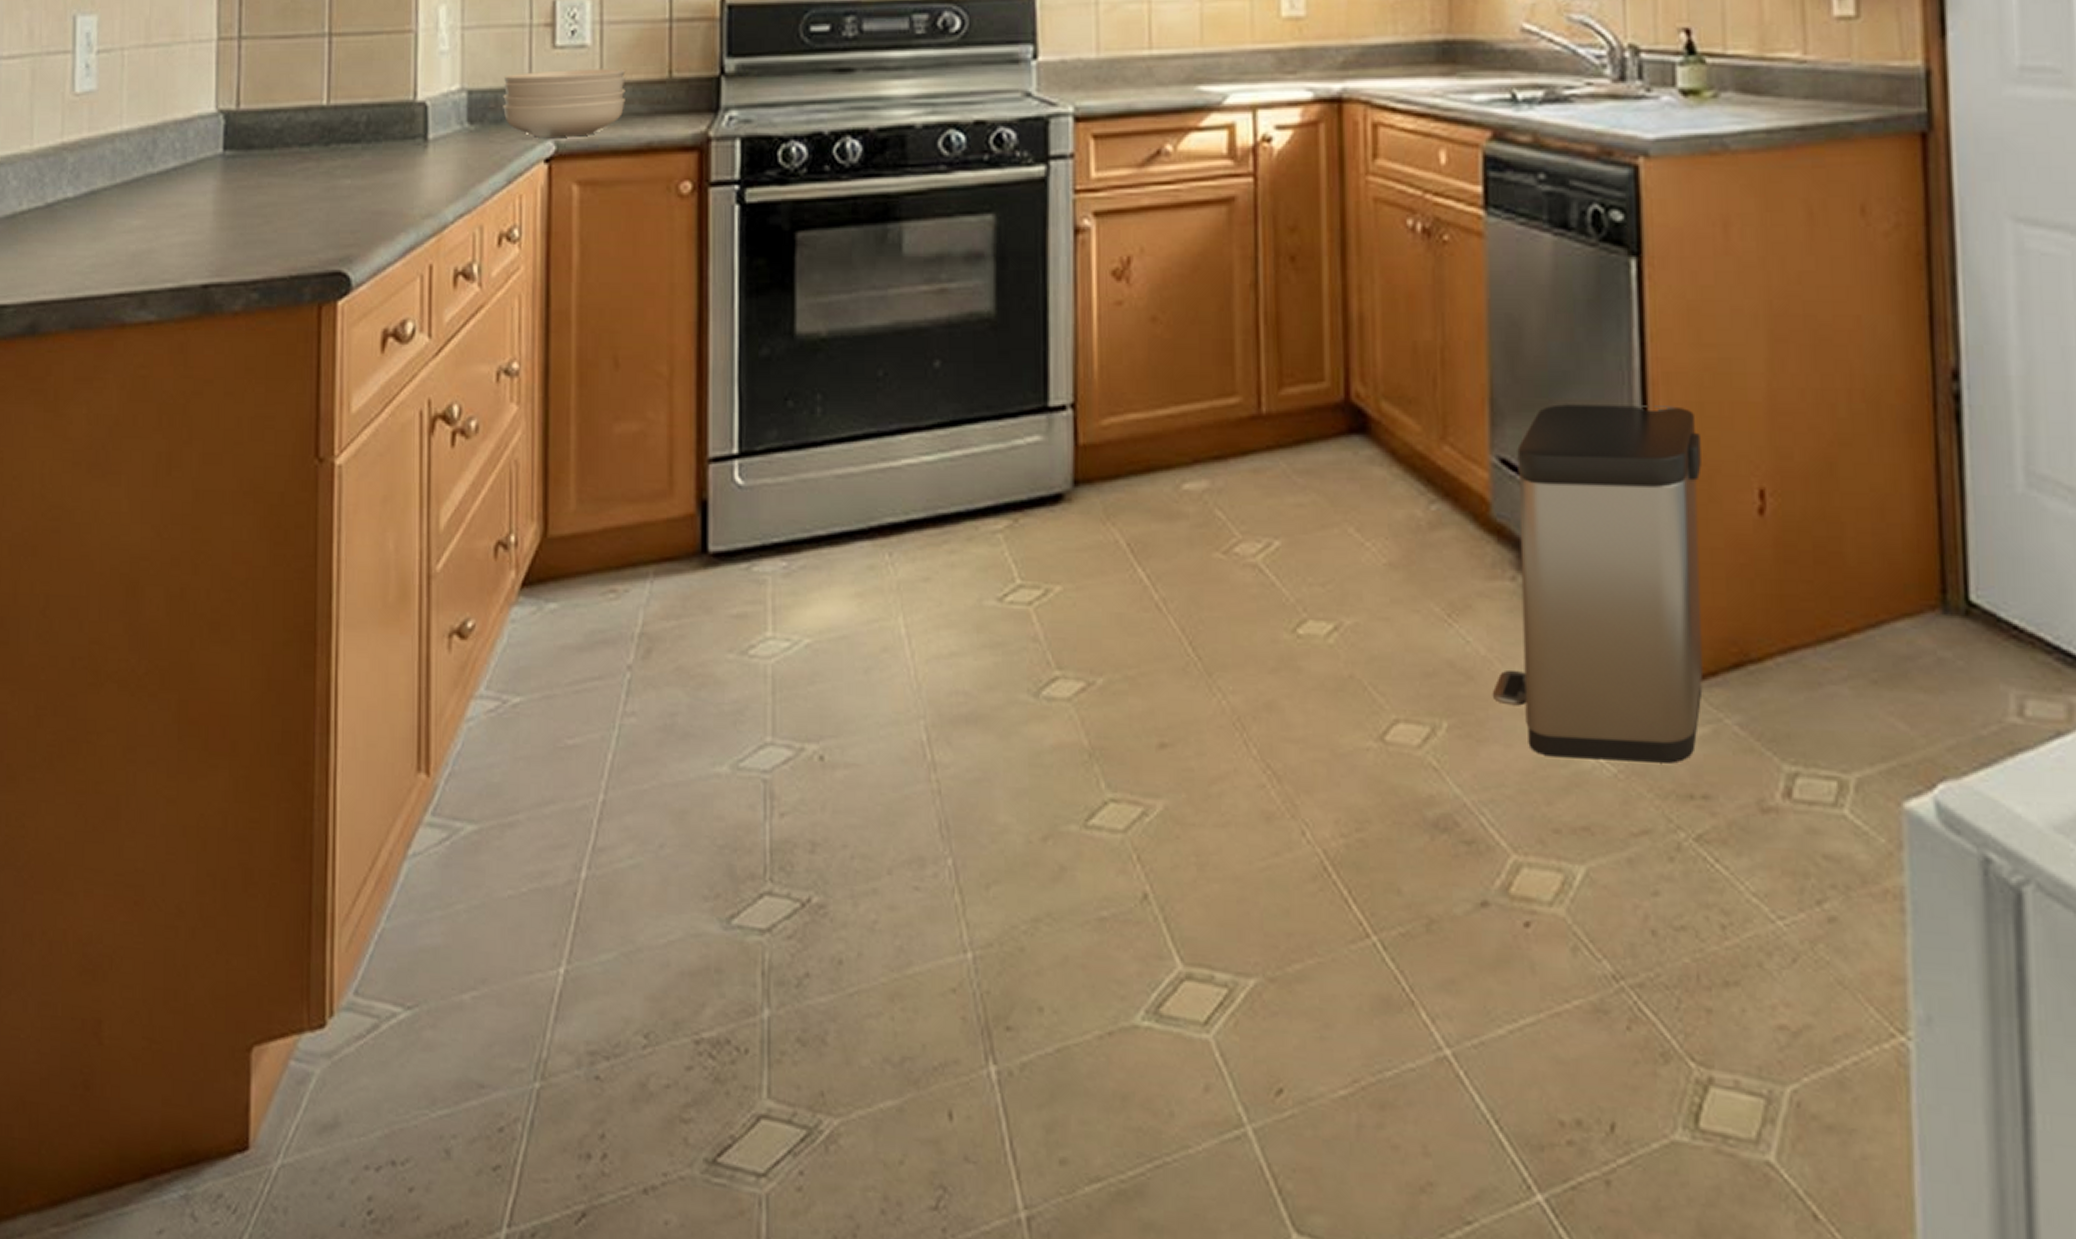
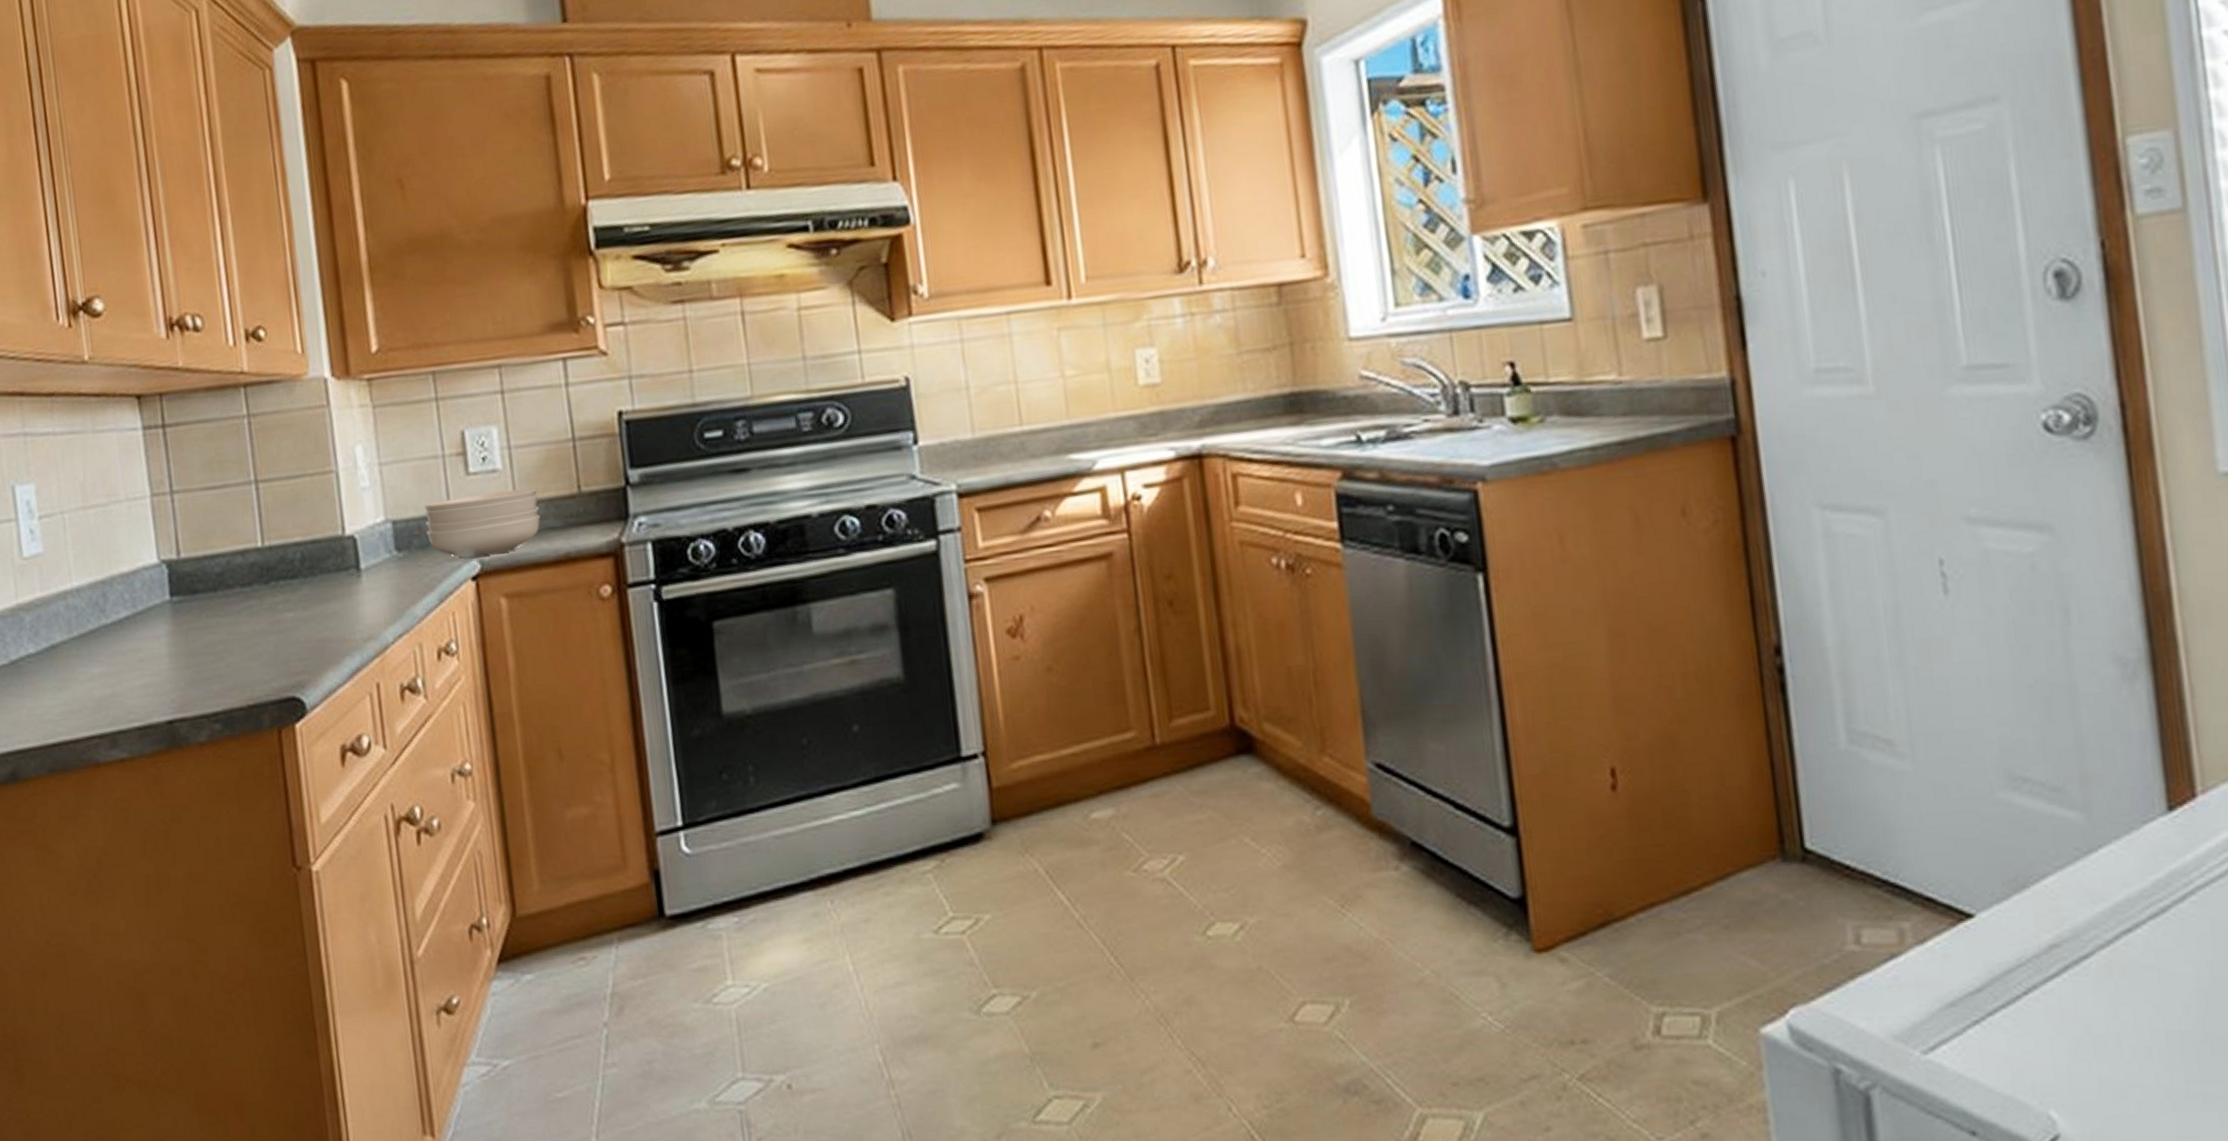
pedal bin: present [1492,404,1704,763] -> none [1386,702,1575,1021]

